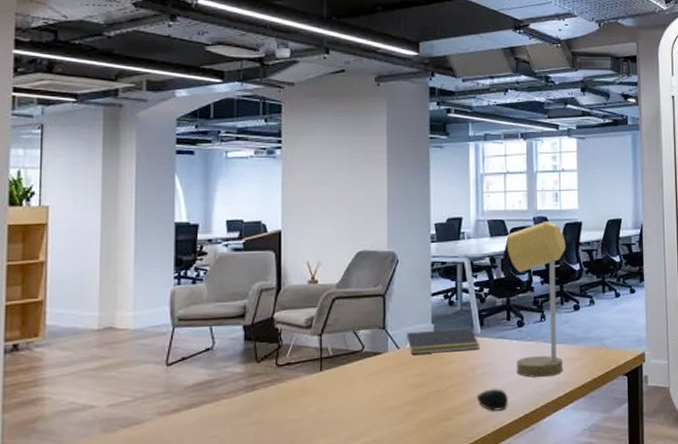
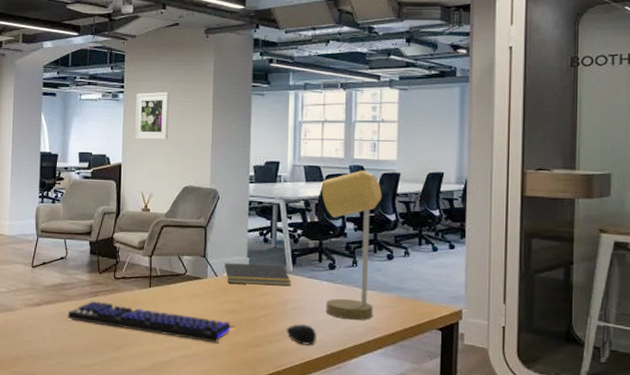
keyboard: none [216,395,421,425] -> present [67,301,234,343]
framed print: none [297,147,337,201] -> present [135,92,169,140]

